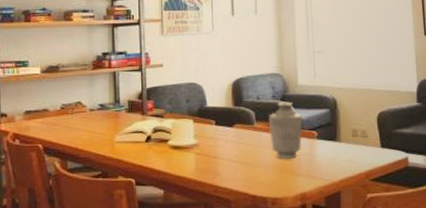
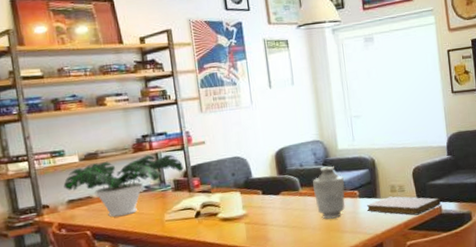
potted plant: none [23,73,139,133] -> present [63,154,184,217]
notebook: none [325,141,408,165] -> present [367,196,441,216]

